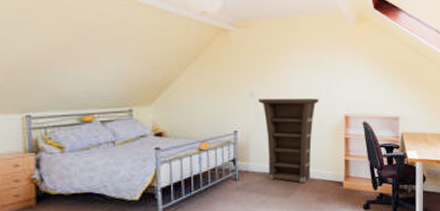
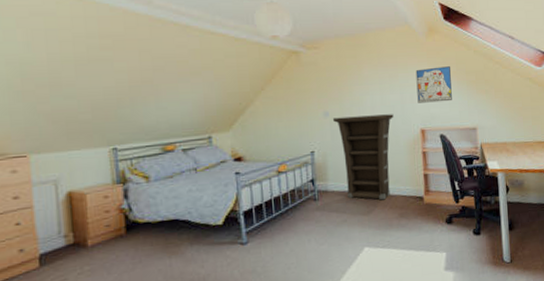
wall art: none [343,55,377,90] -> present [415,66,452,103]

